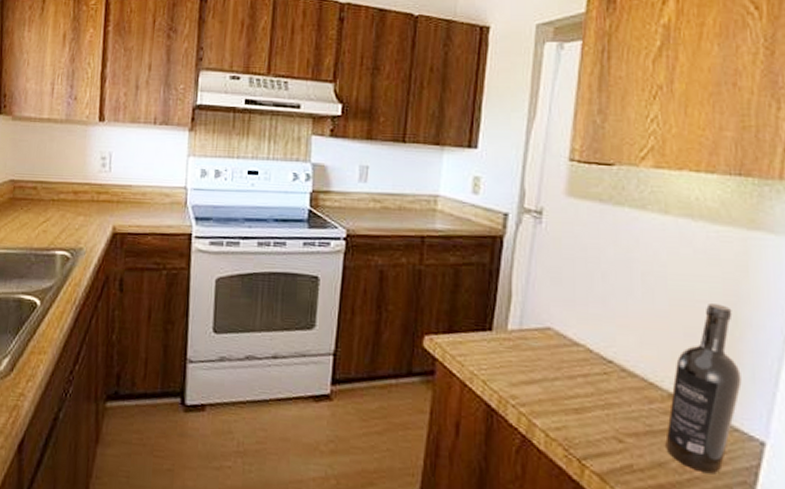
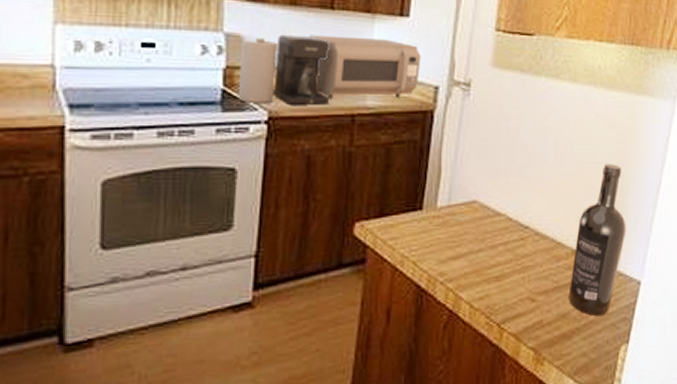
paper towel holder: none [321,167,355,222] -> present [238,38,277,103]
coffee maker: none [350,164,401,226] -> present [271,34,329,105]
microwave: none [382,165,490,223] -> present [309,35,421,99]

